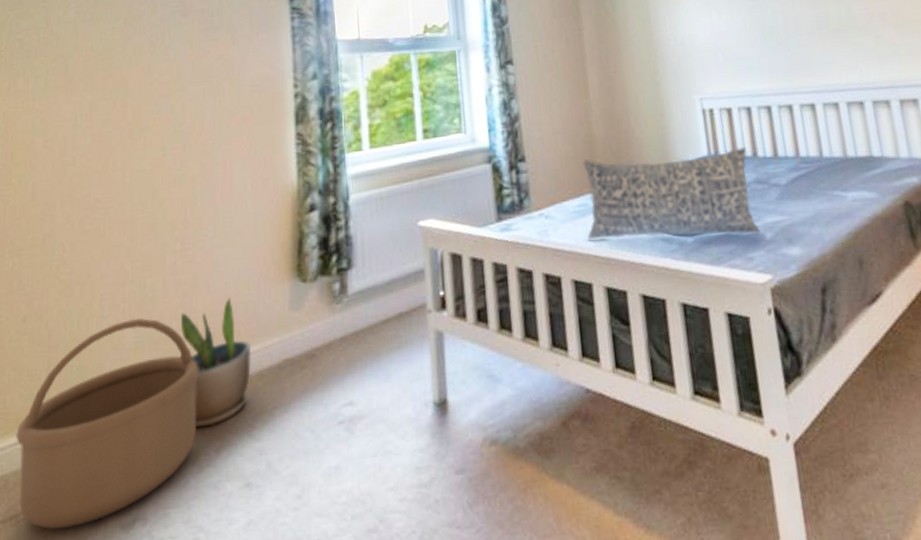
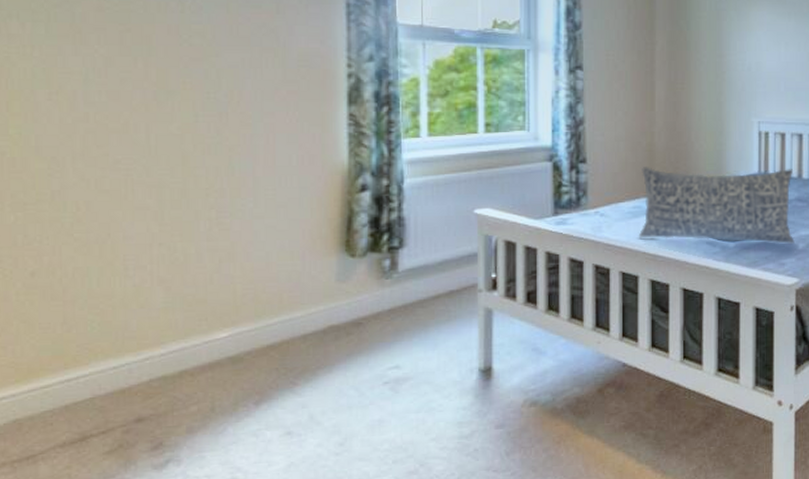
basket: present [16,317,199,529] -> none [29,279,237,468]
potted plant: present [180,298,252,428] -> none [216,267,295,383]

